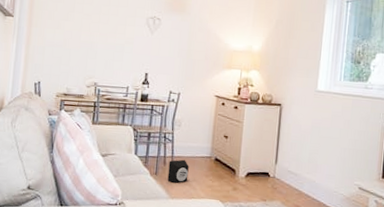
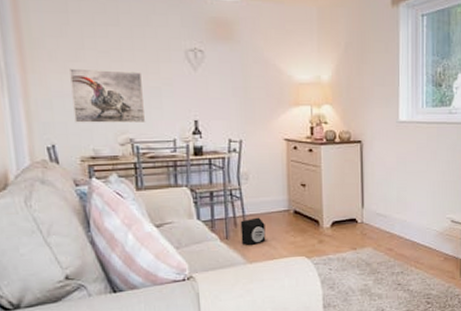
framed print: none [58,25,112,71] -> present [70,68,146,123]

